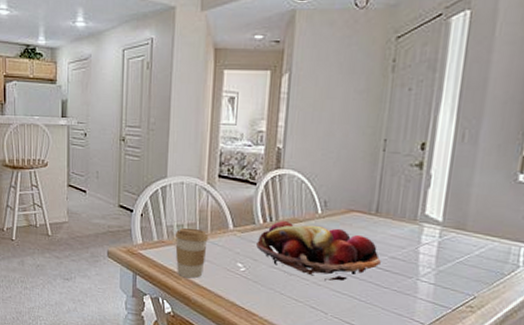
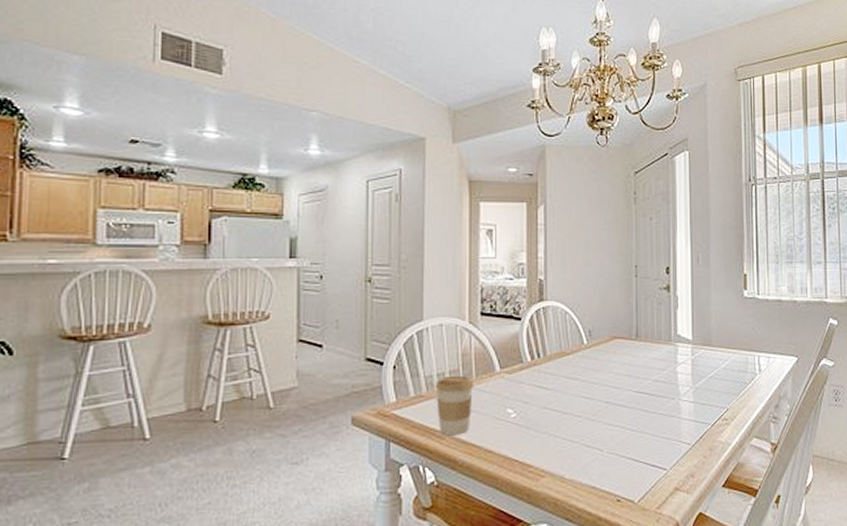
fruit basket: present [256,221,381,281] -> none [526,356,646,415]

